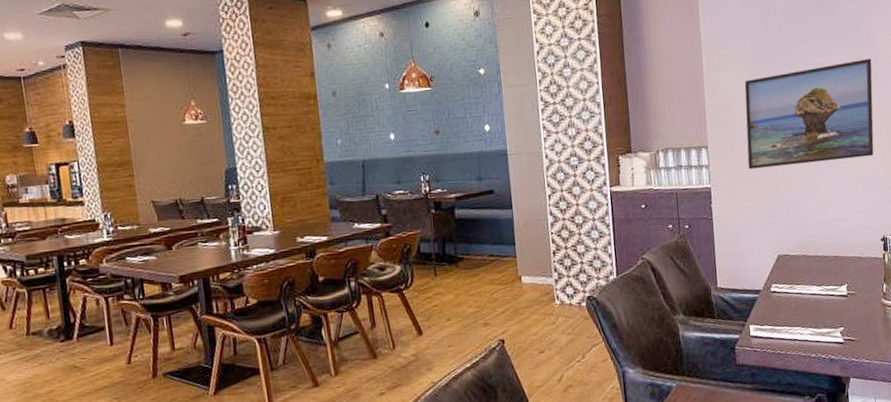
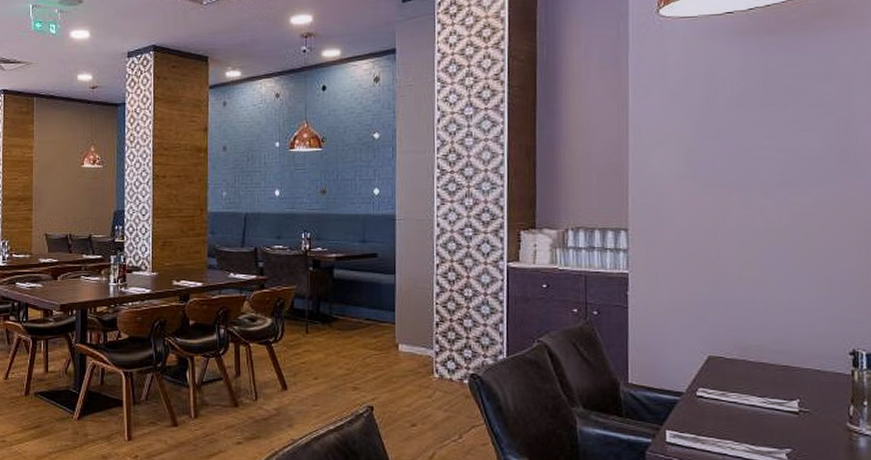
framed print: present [744,58,874,170] -> none [677,146,849,258]

